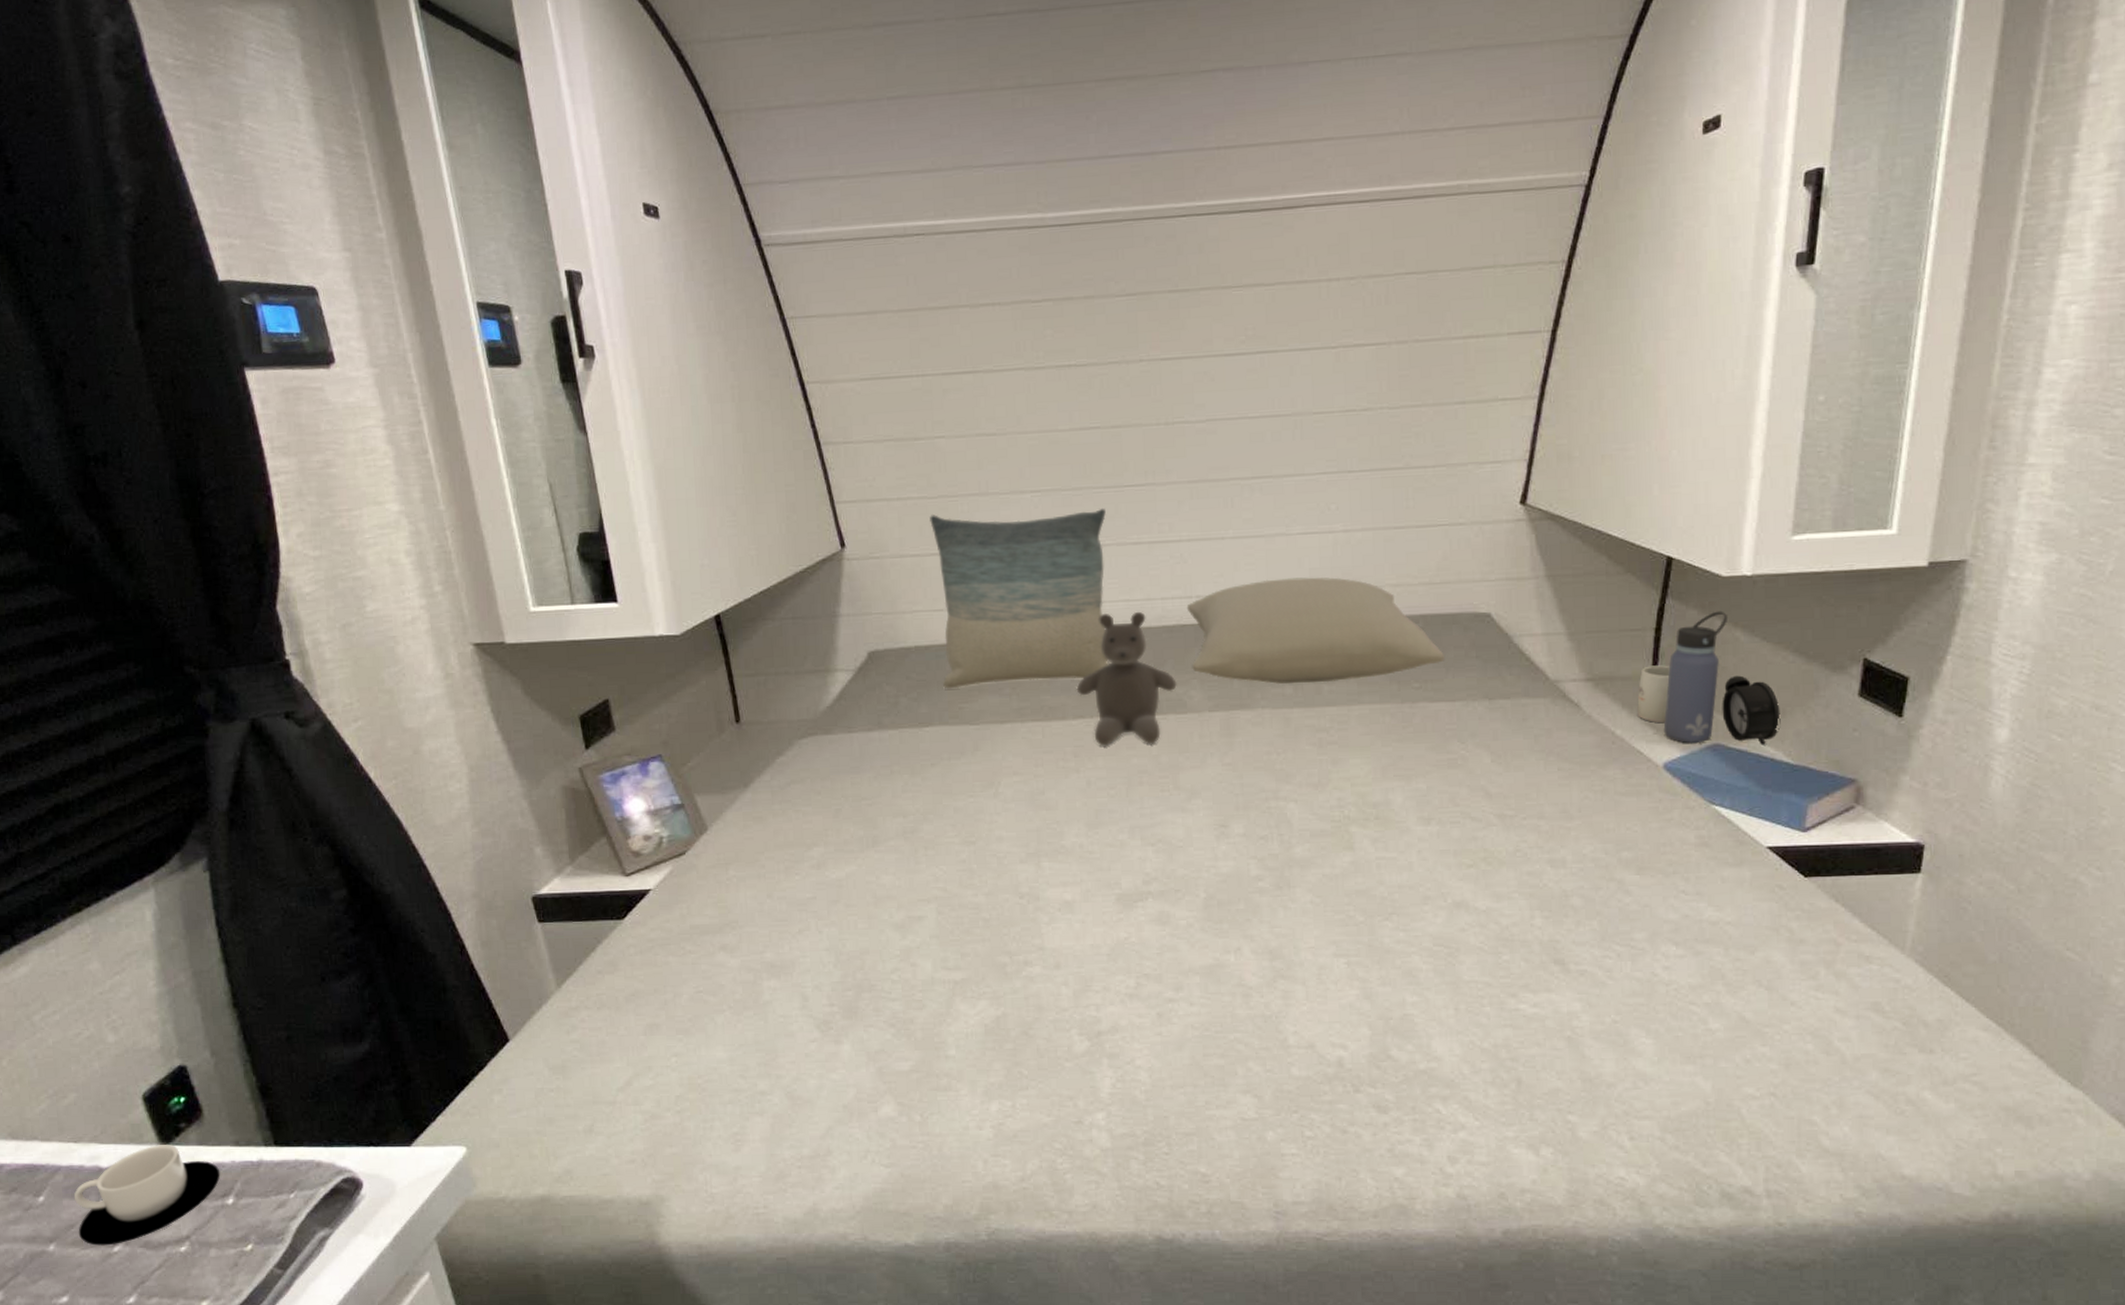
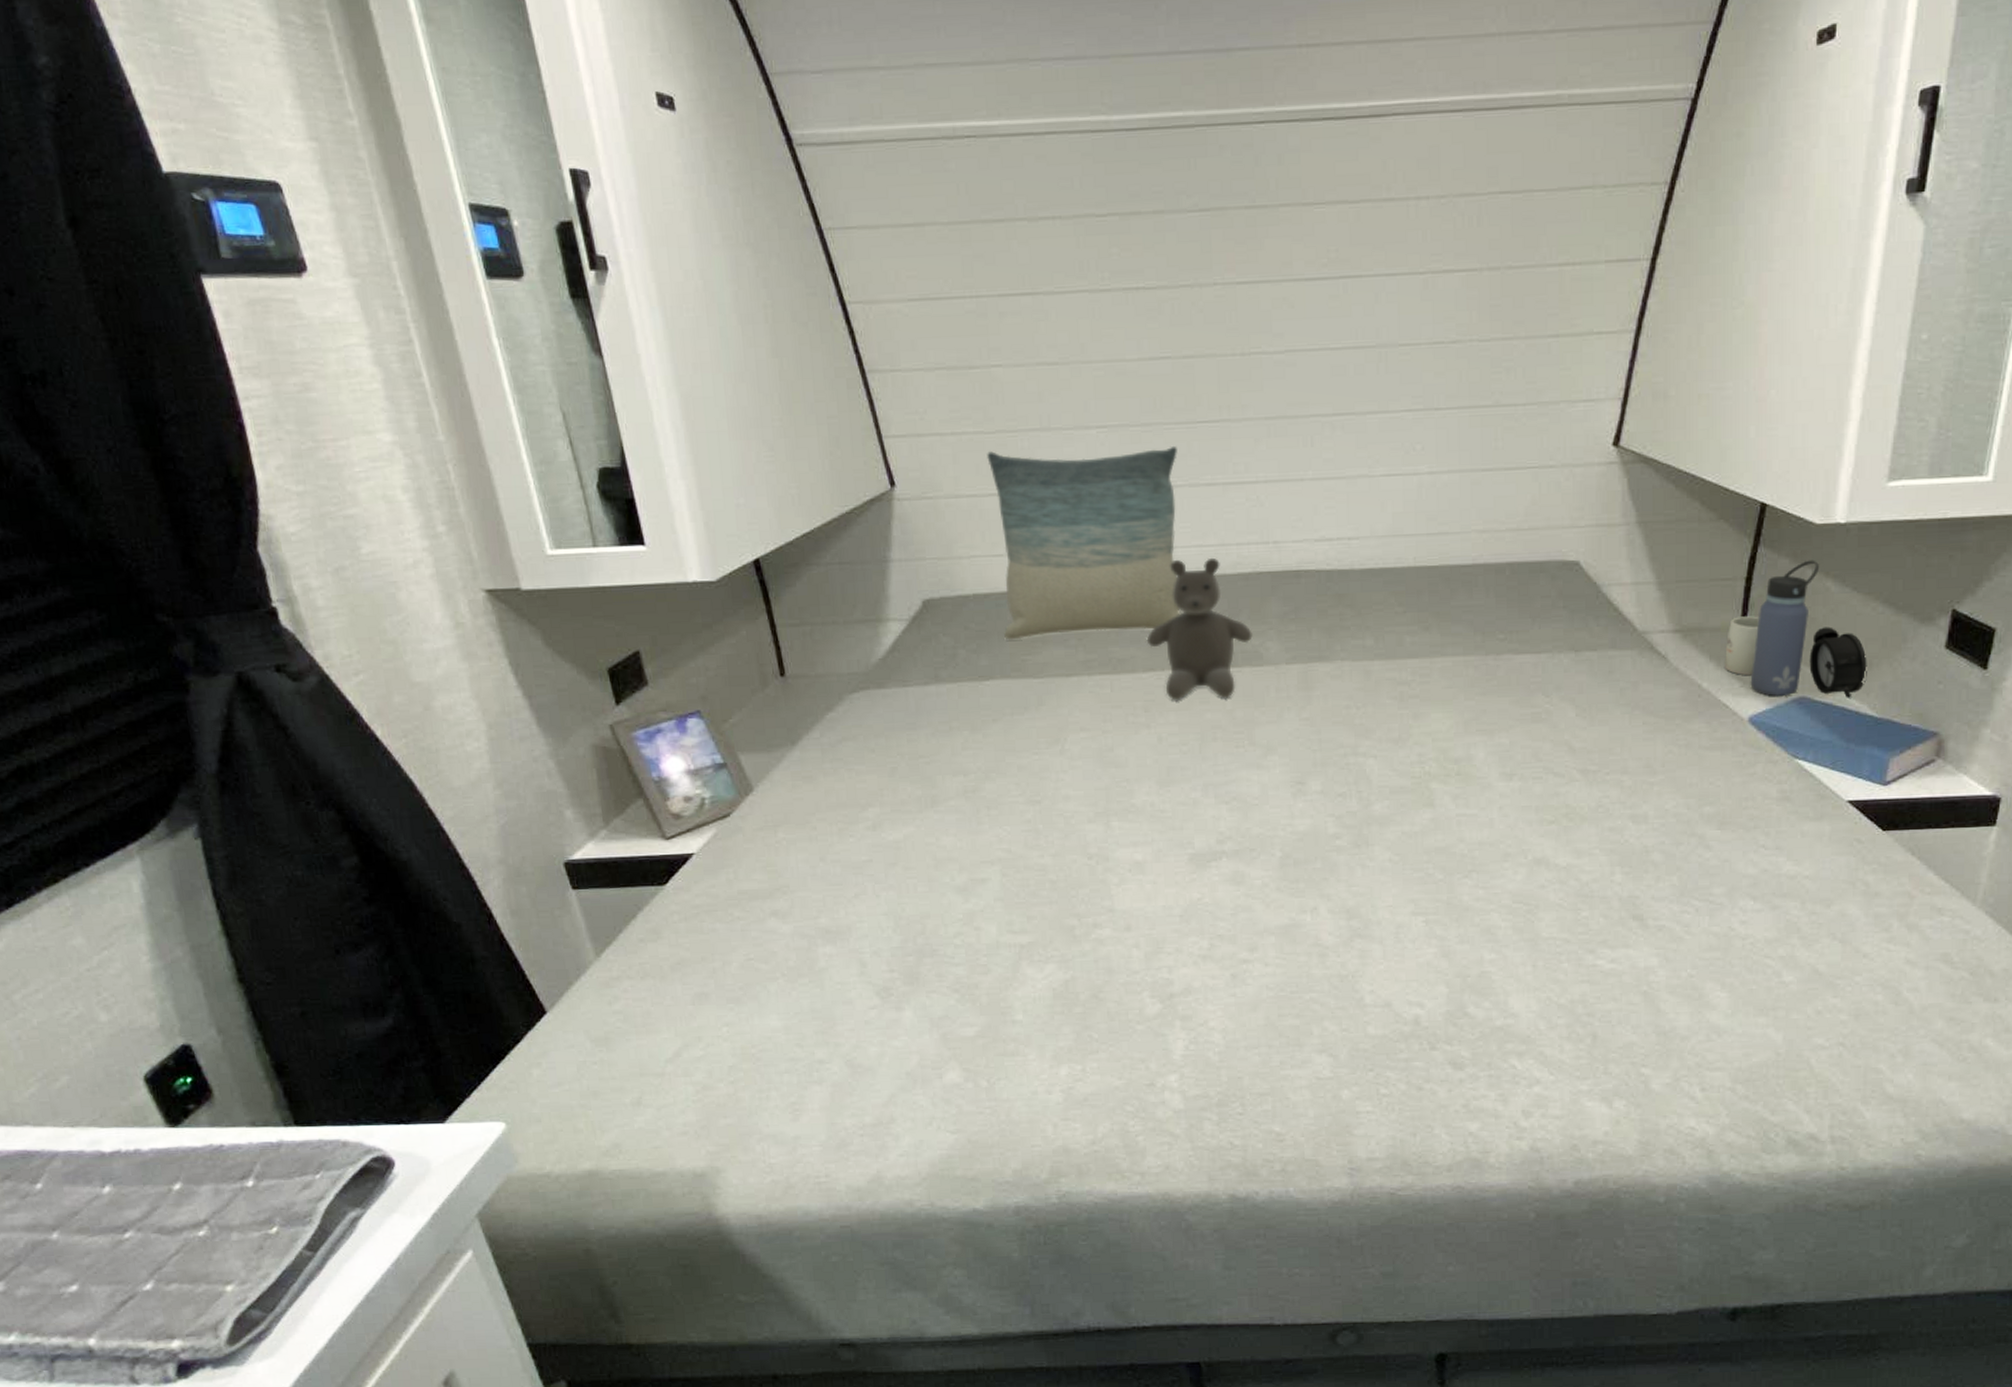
cup: present [73,1145,221,1246] -> none [75,1127,238,1233]
pillow: present [1186,577,1446,684] -> none [1263,522,1532,635]

